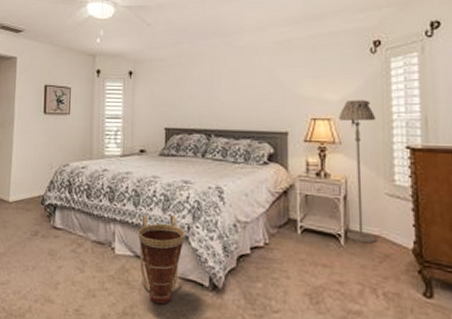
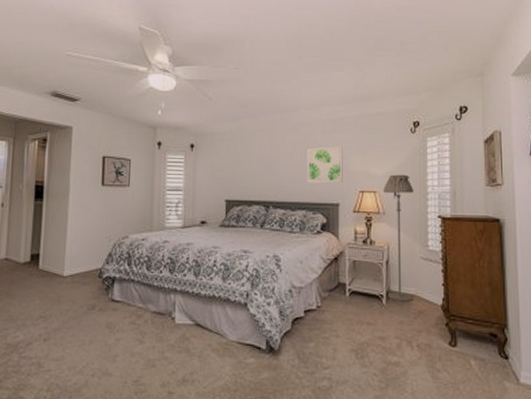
basket: present [137,215,185,305] -> none [197,283,244,369]
wall art: none [251,70,292,110] -> present [307,146,343,184]

